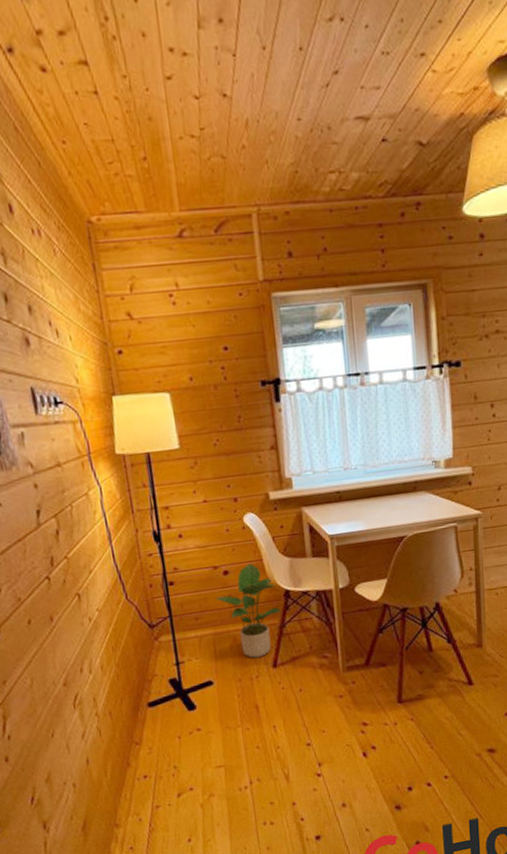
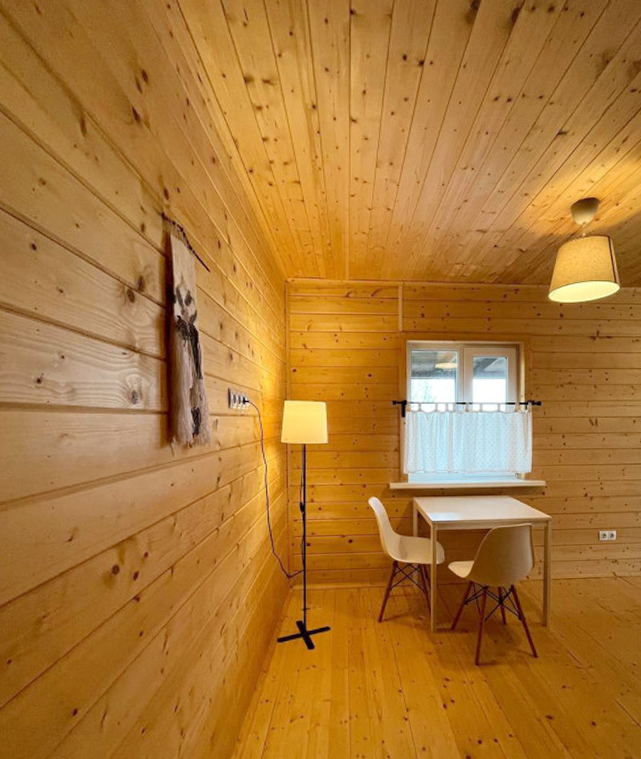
potted plant: present [215,564,281,658] -> none [340,536,389,612]

